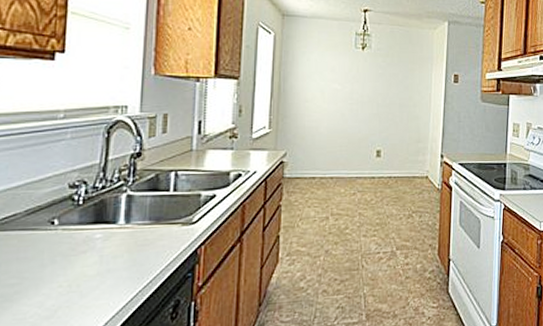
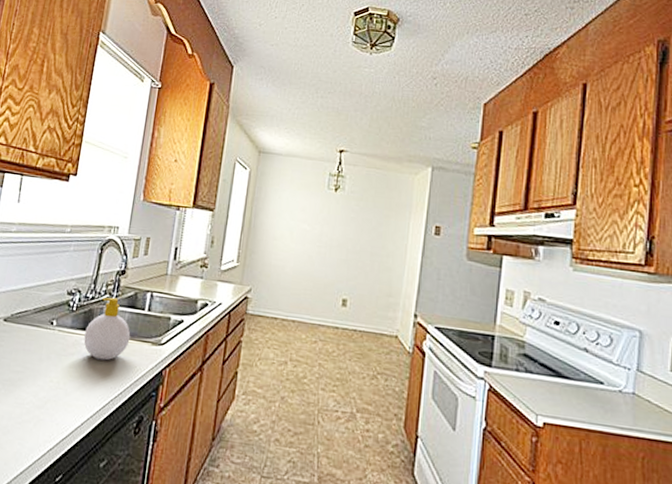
soap bottle: none [97,183,156,252] -> present [83,297,131,361]

